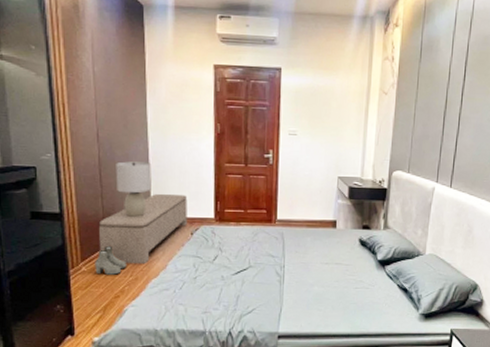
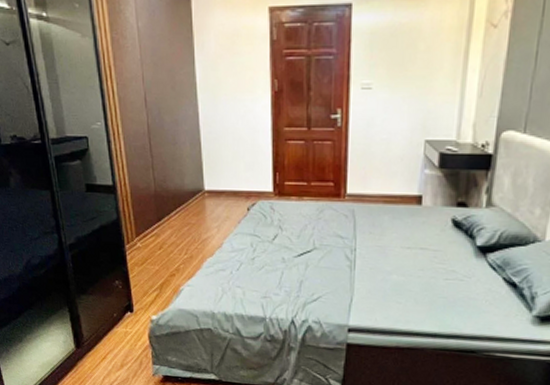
boots: present [95,245,126,275] -> none [149,220,180,252]
bench: present [99,194,188,265] -> none [152,165,243,242]
lamp: present [116,161,152,217] -> none [165,128,203,190]

